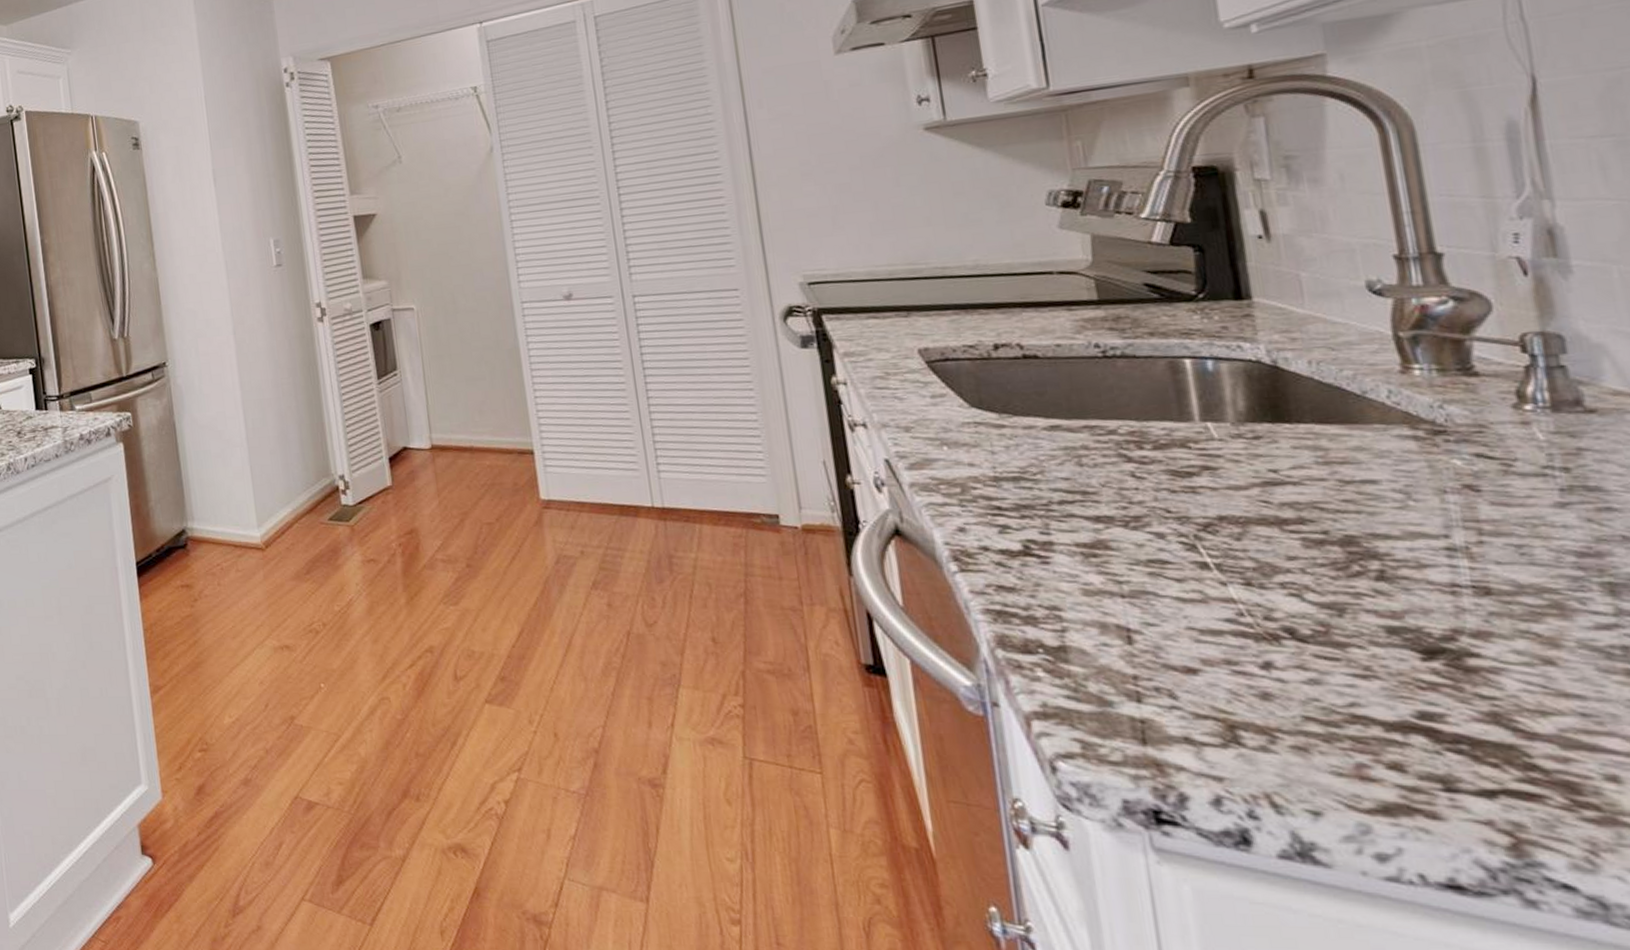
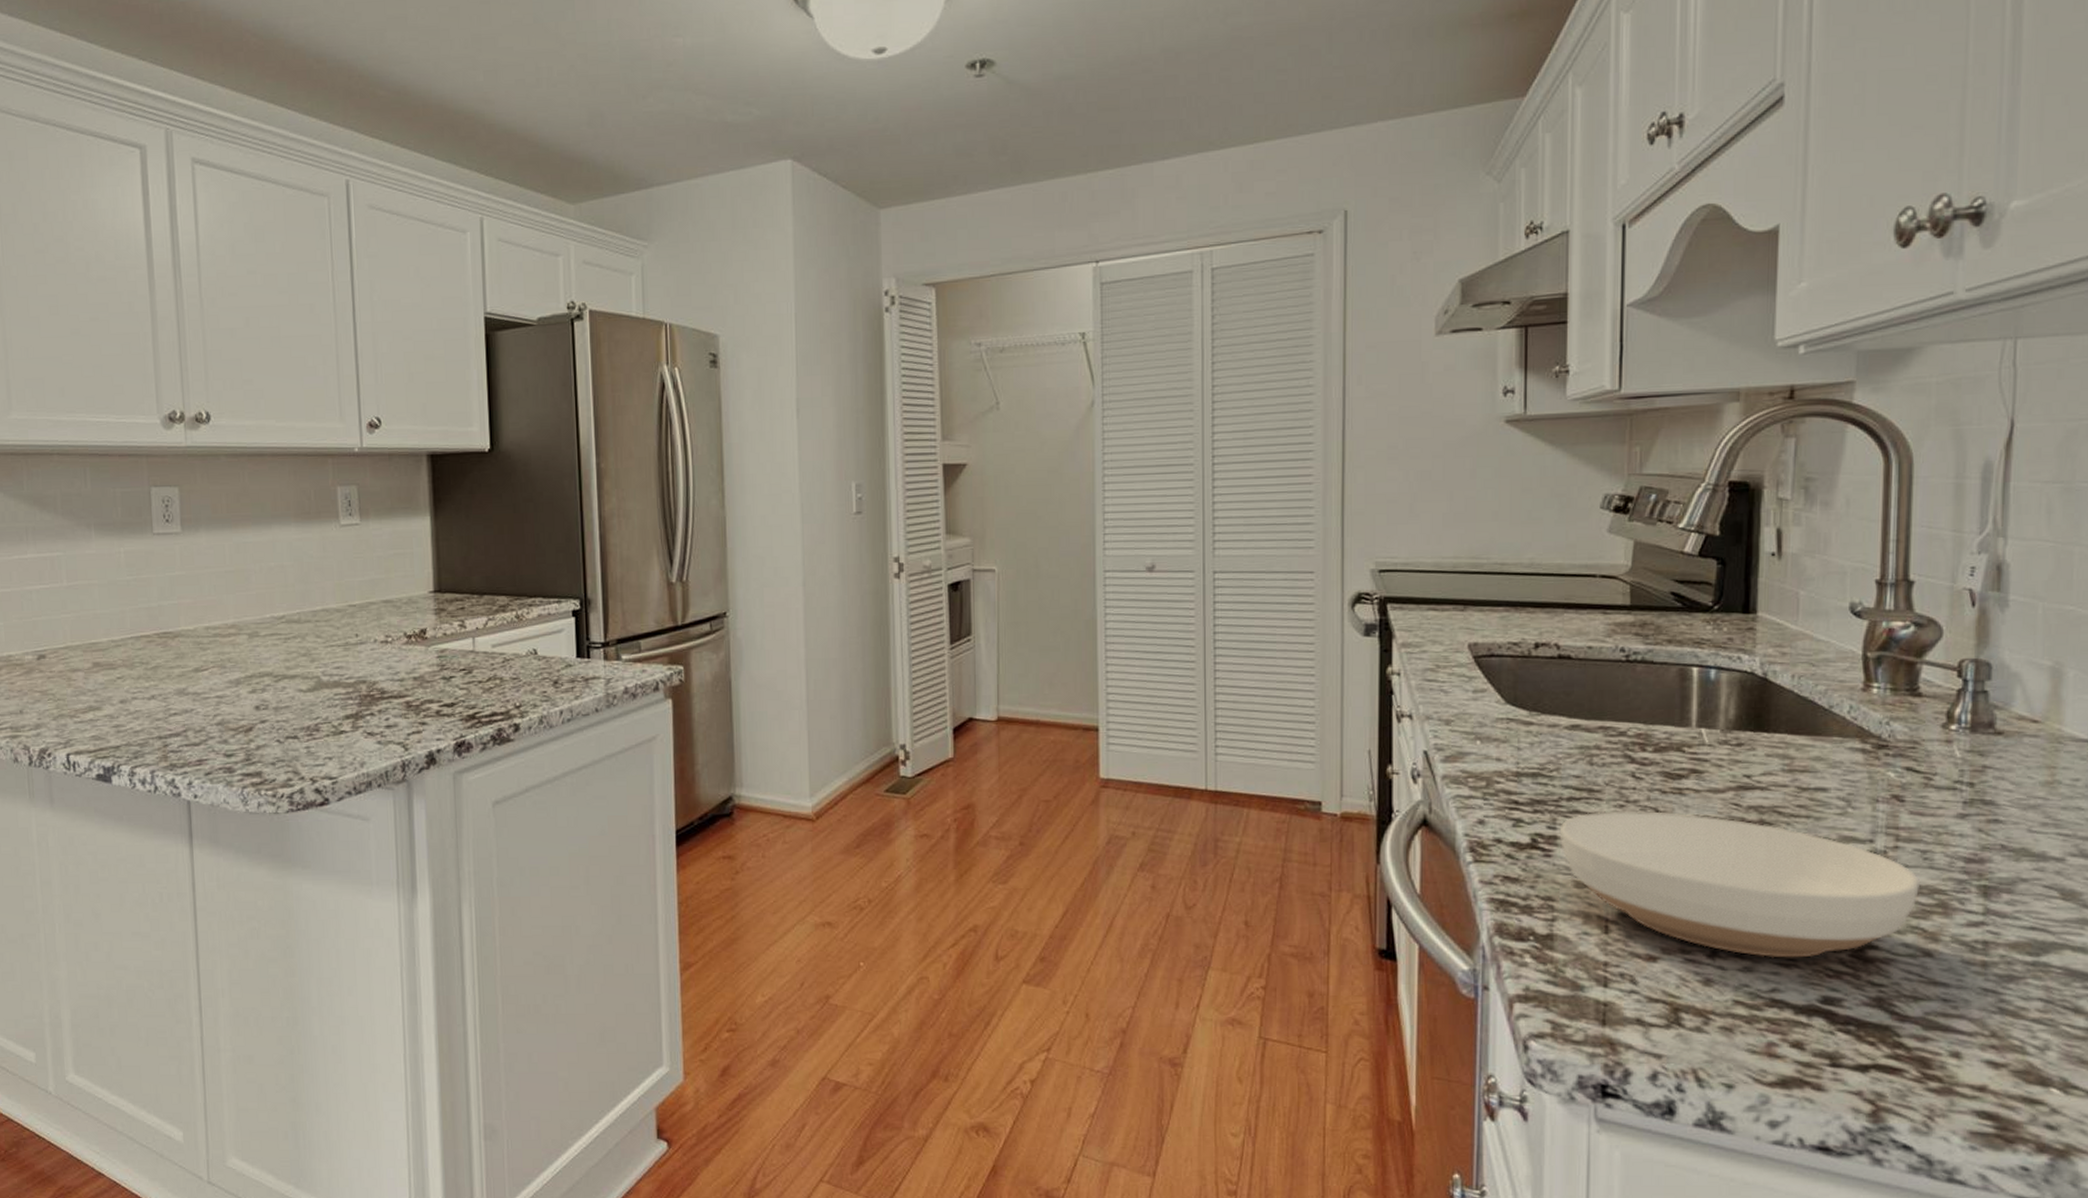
bowl: none [1054,512,1522,669] -> present [1559,811,1921,958]

